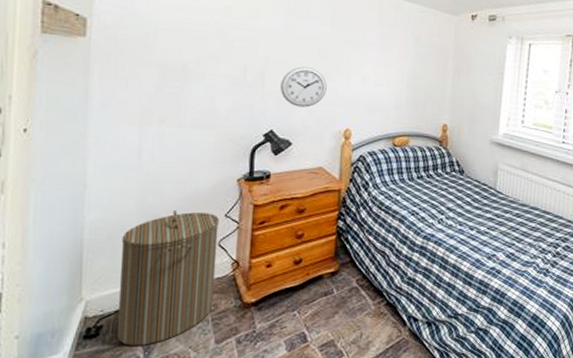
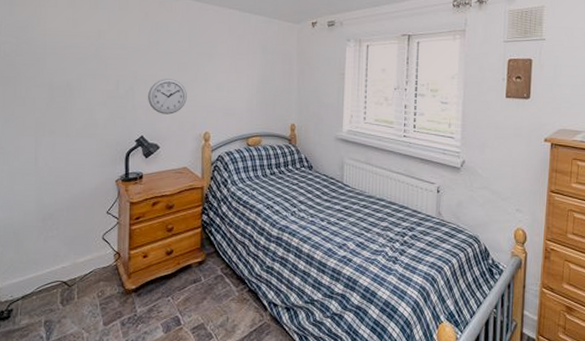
laundry hamper: present [116,210,219,345] -> none [24,209,102,327]

